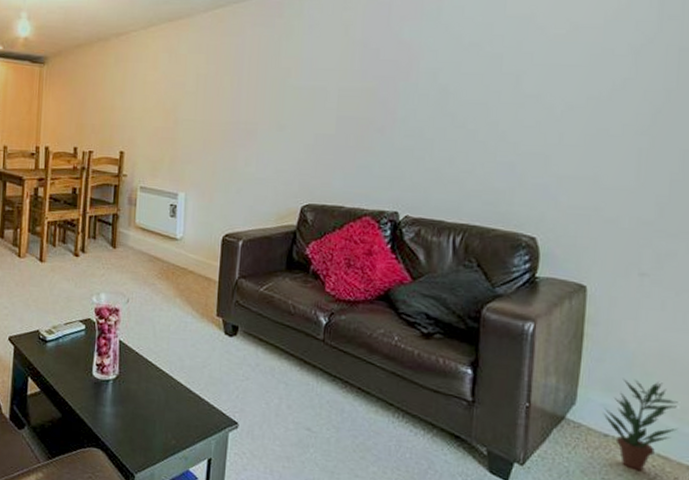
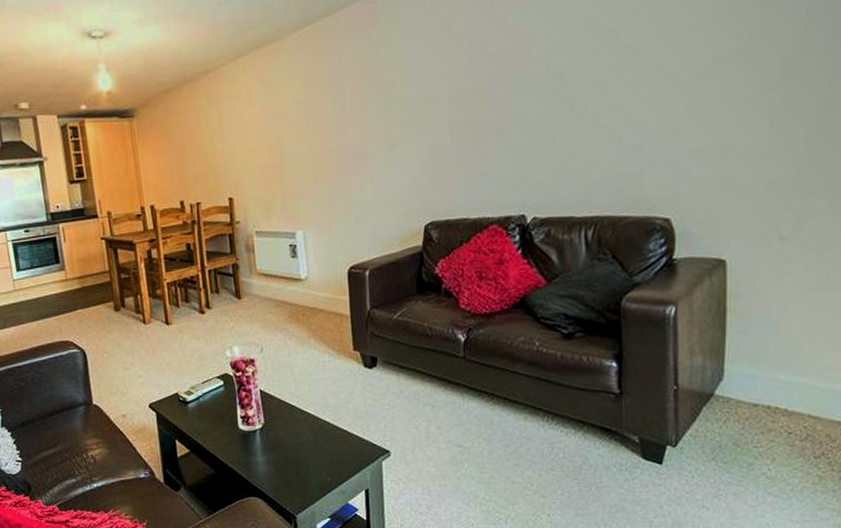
potted plant: present [603,379,679,471] -> none [751,345,827,434]

